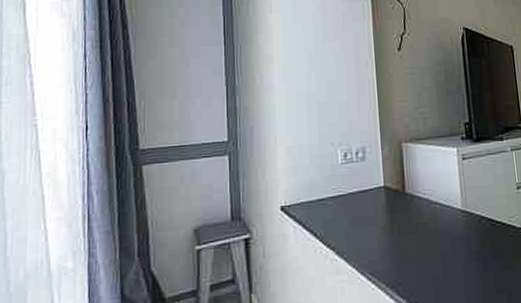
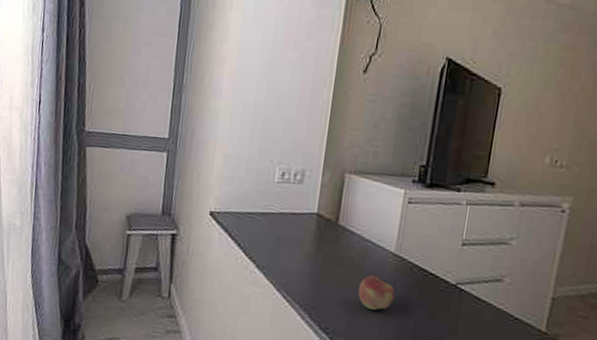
fruit: none [437,236,472,271] -> present [358,275,395,310]

